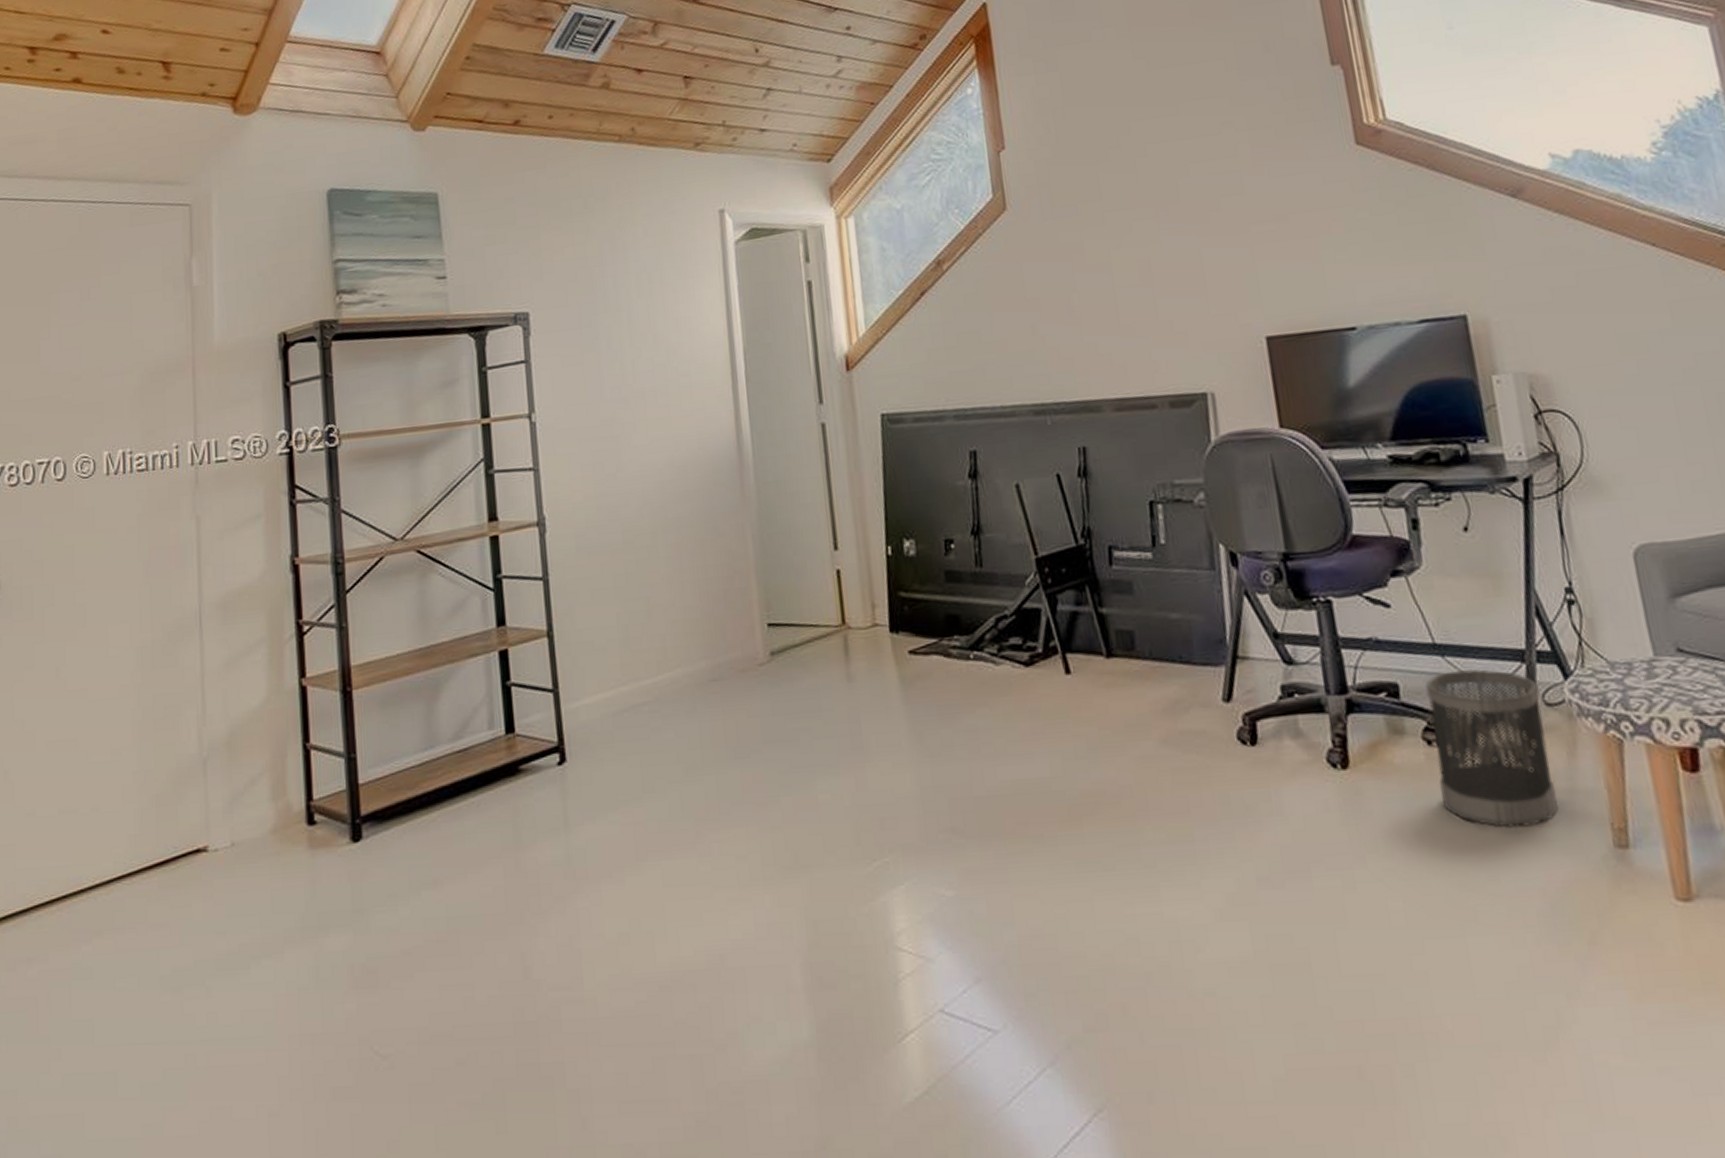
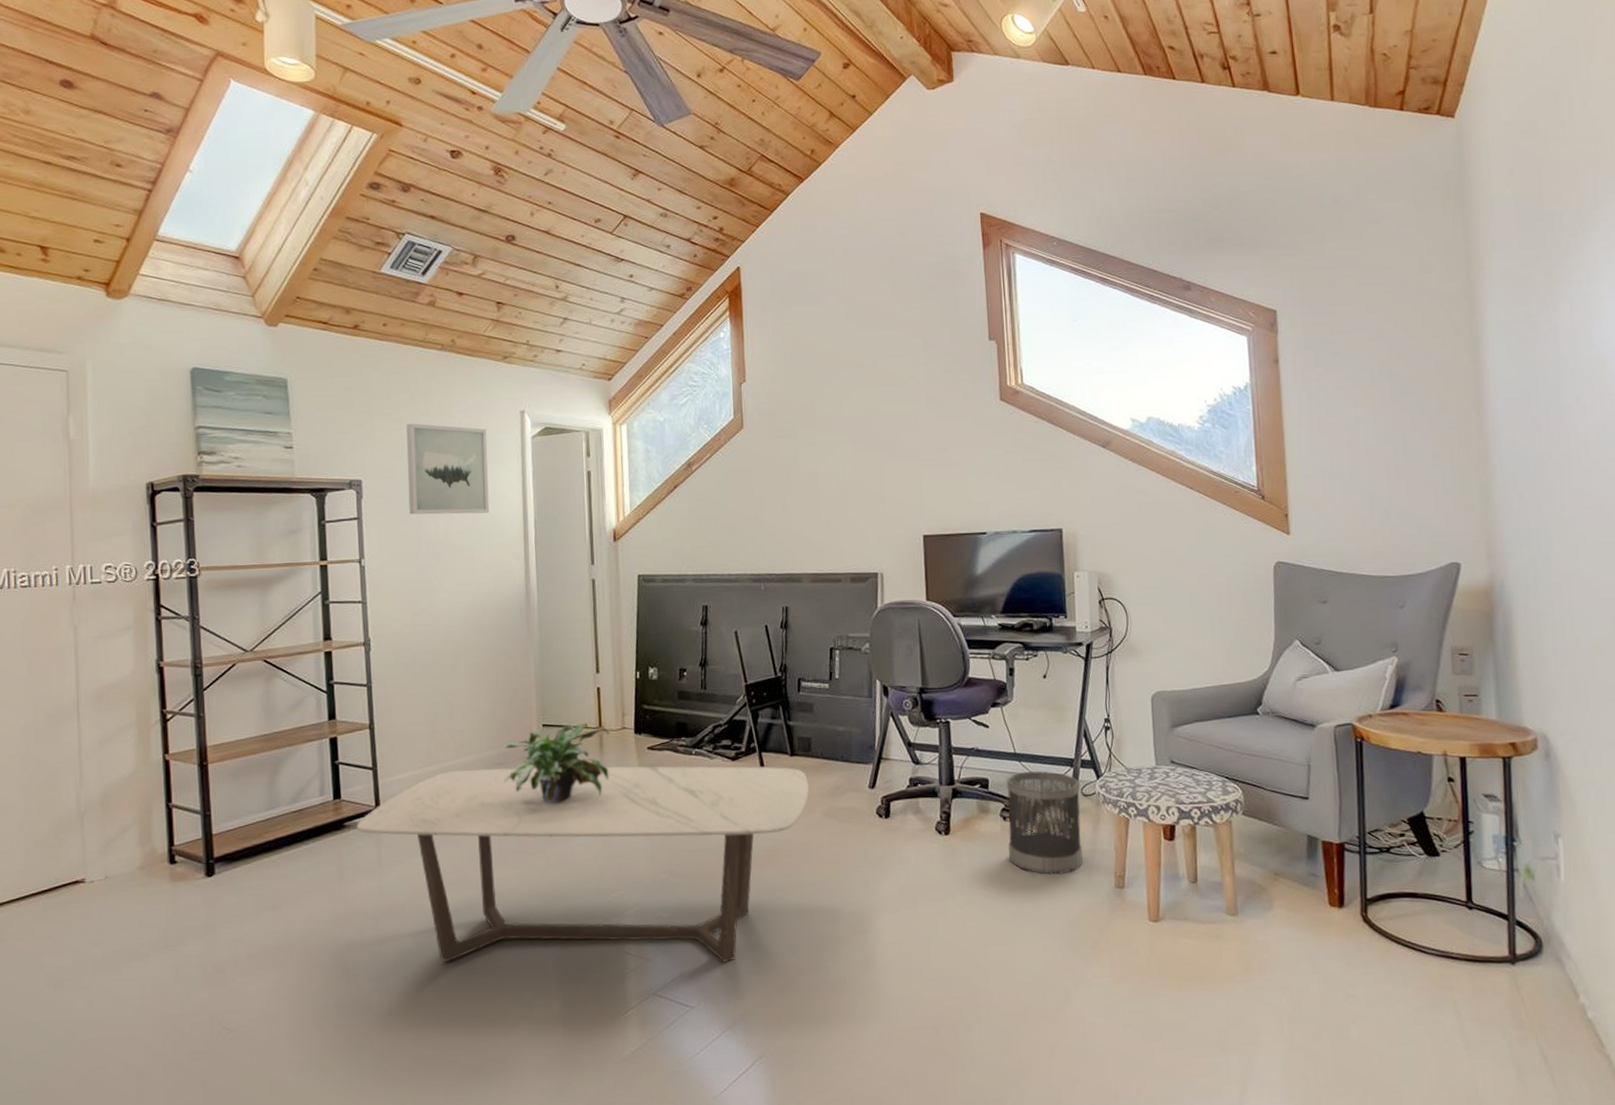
coffee table: none [535,674,1139,965] -> present [356,765,810,963]
wall art: none [580,235,687,353] -> present [406,423,490,515]
potted plant: none [718,620,859,734] -> present [503,723,609,804]

